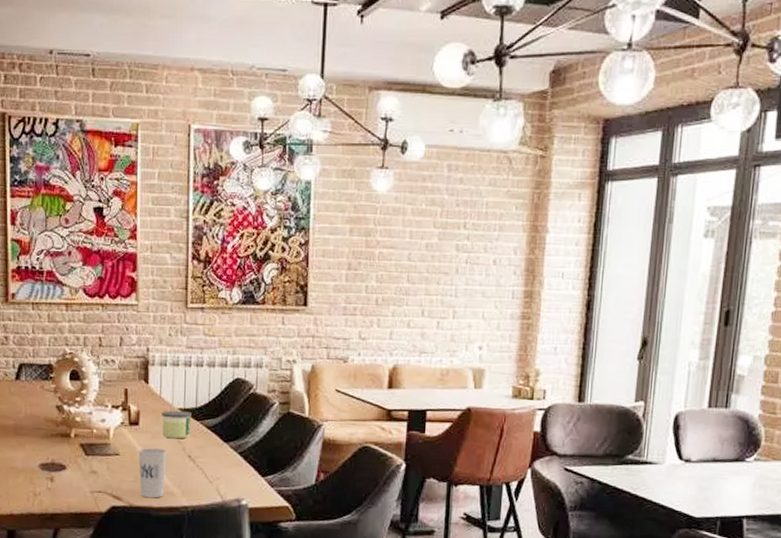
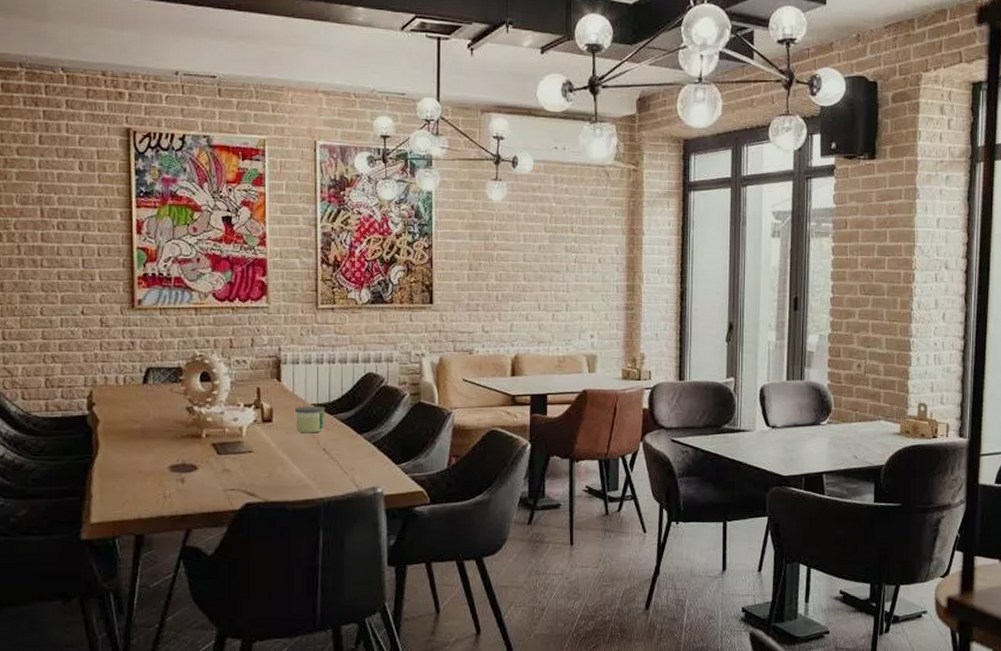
cup: present [138,448,168,498] -> none [272,444,302,493]

